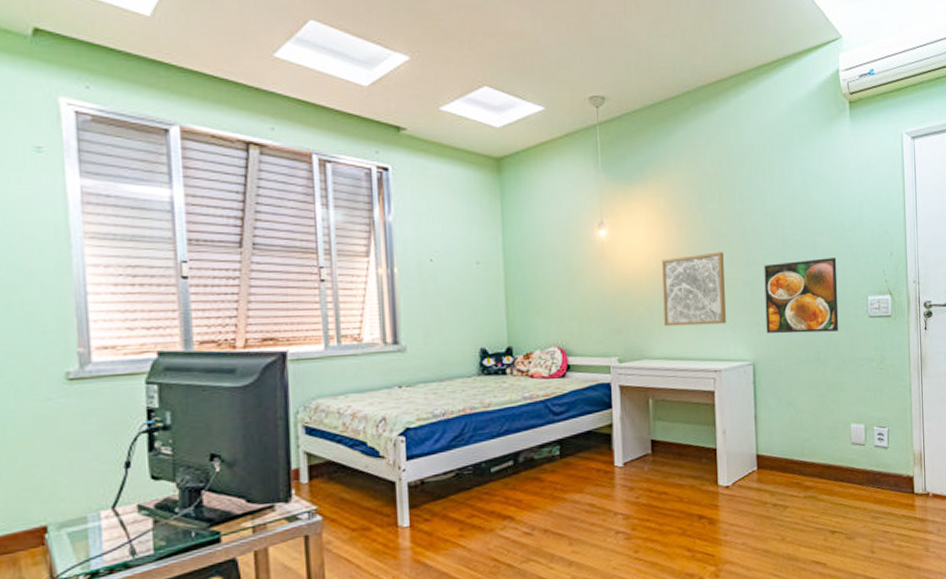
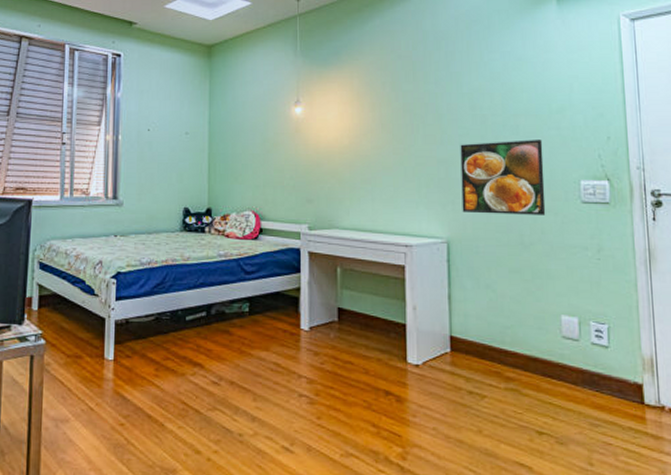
wall art: present [662,252,726,327] -> none [354,130,418,200]

